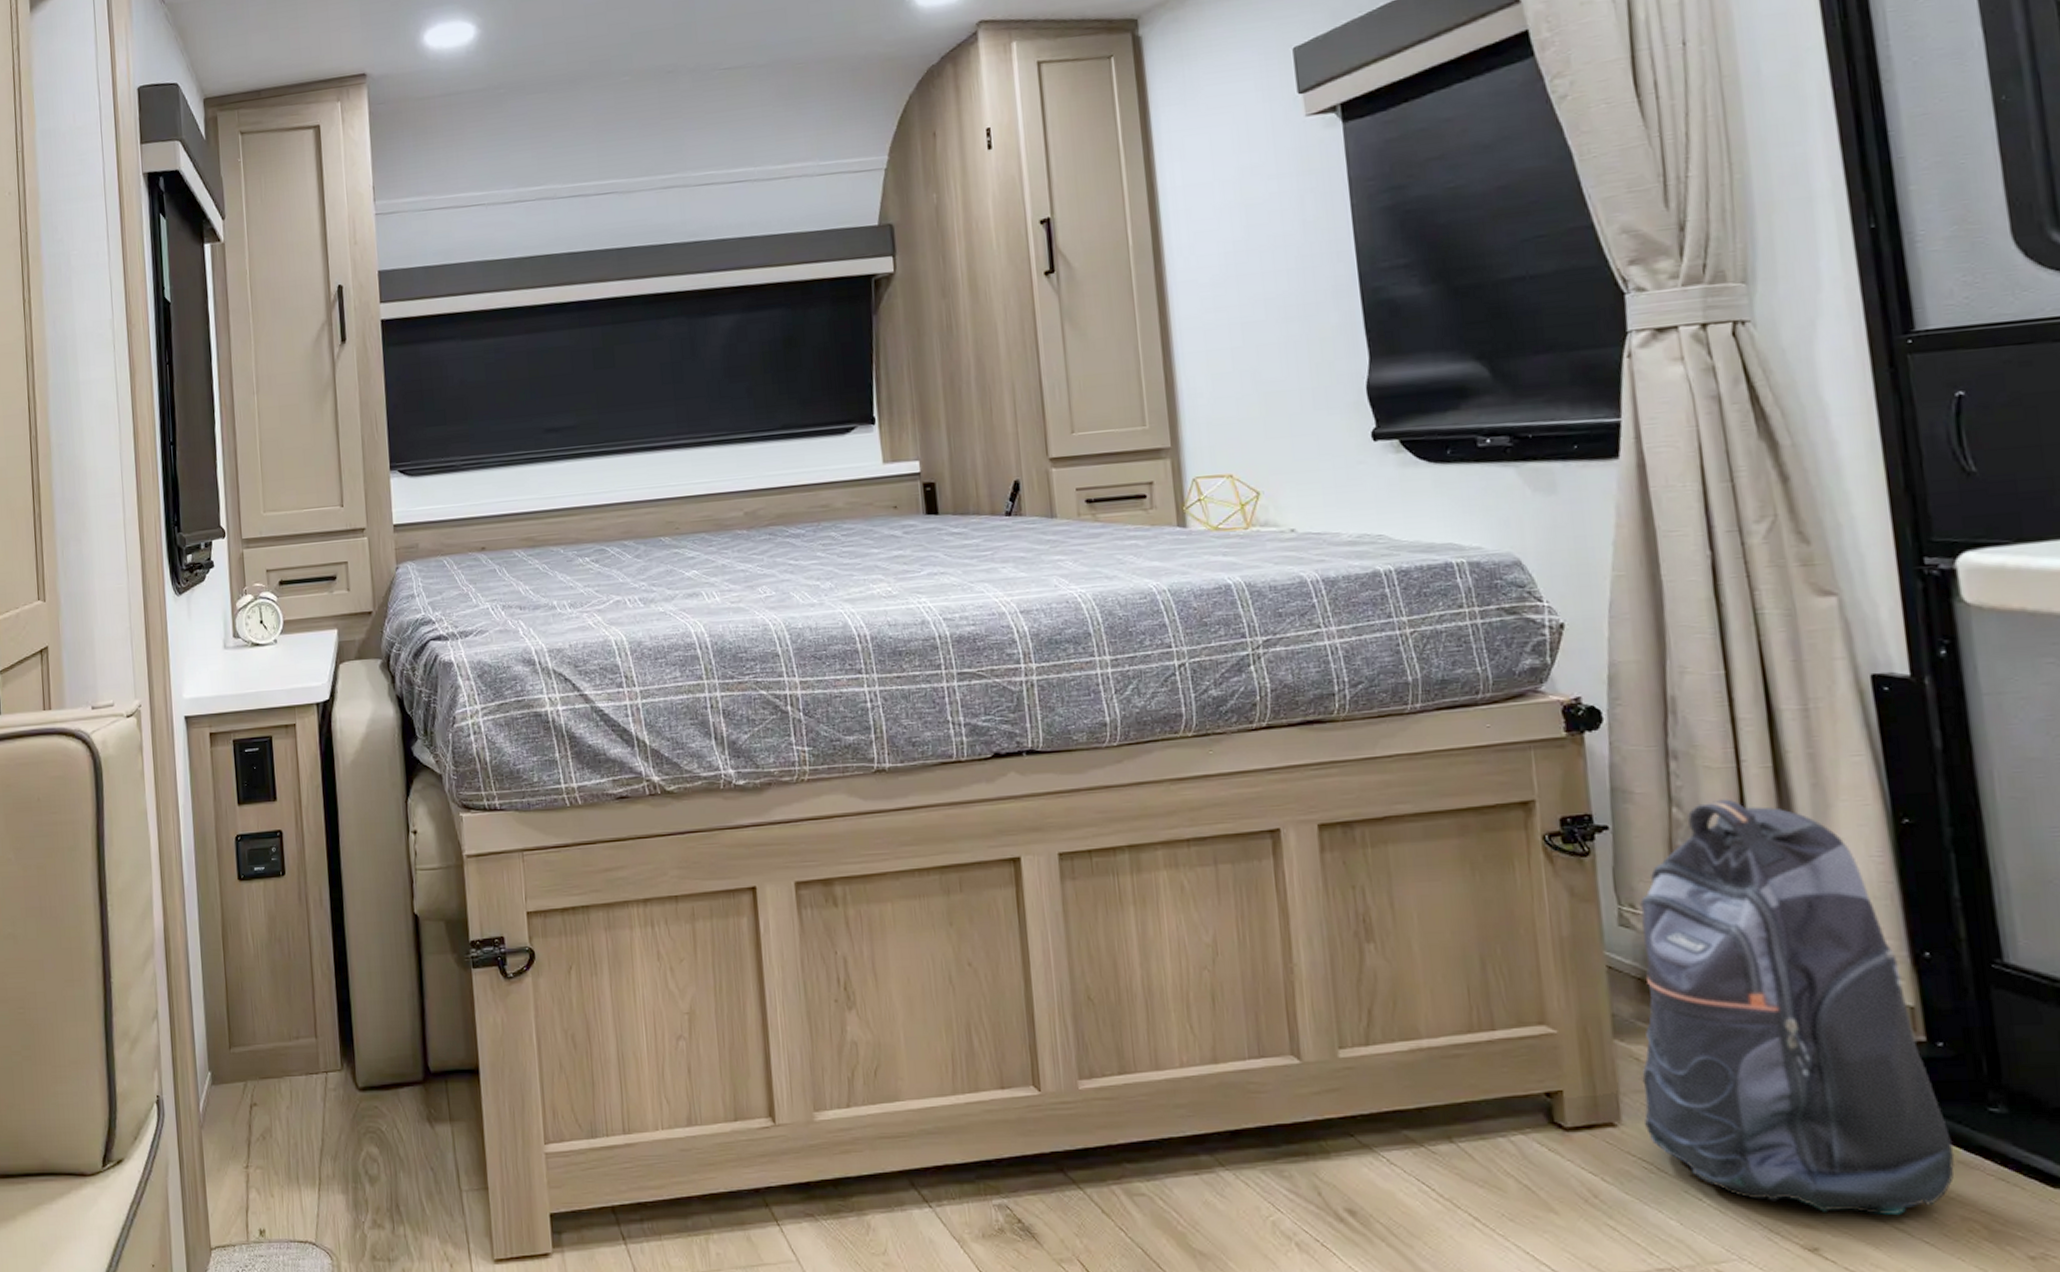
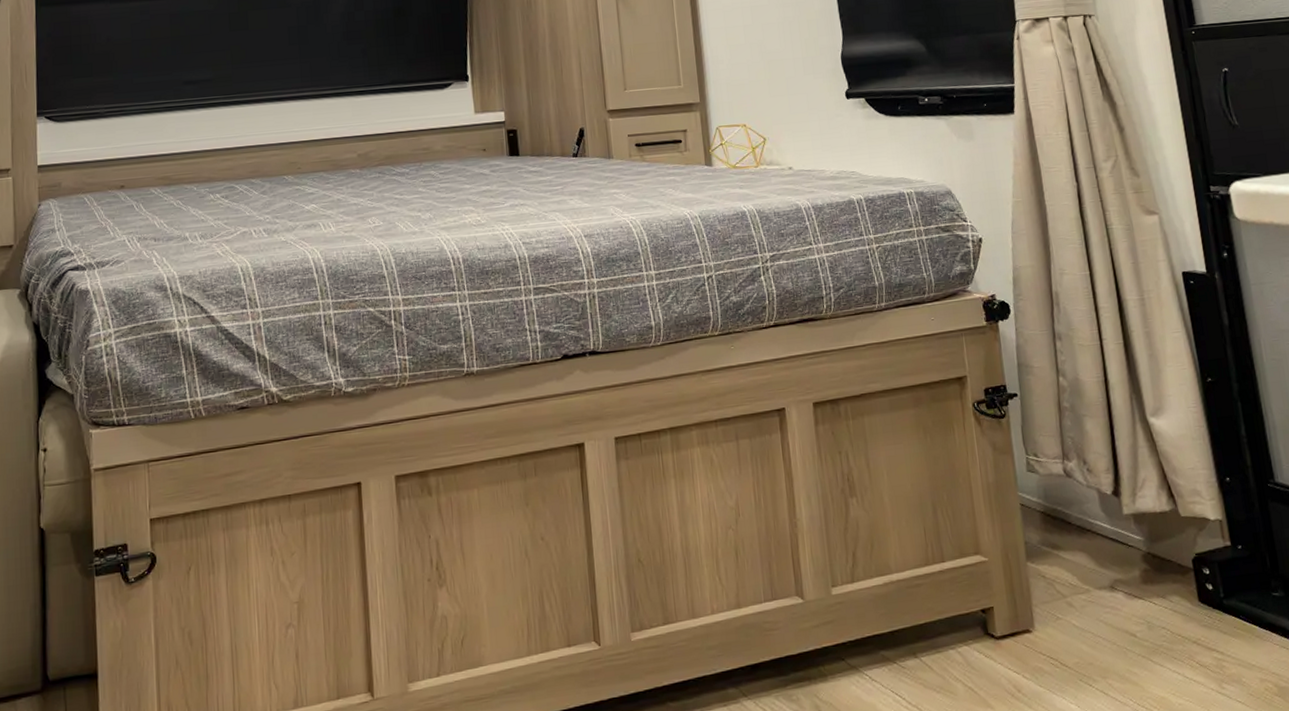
backpack: present [1640,799,1955,1216] -> none [1041,368,1254,687]

